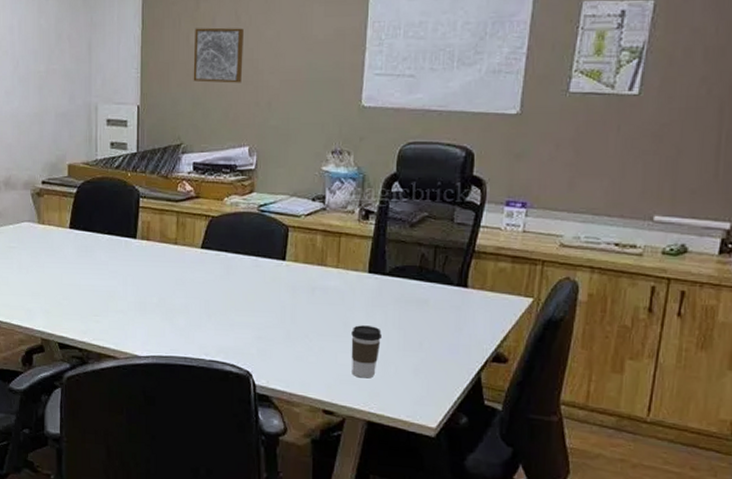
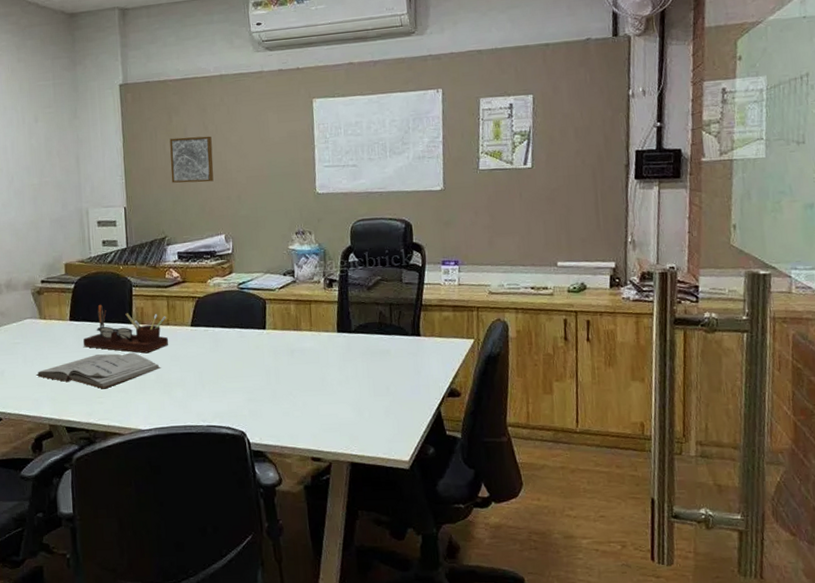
book: none [30,269,164,307] -> present [35,352,161,389]
desk organizer: none [82,214,175,273] -> present [83,305,169,354]
coffee cup: present [351,325,381,378] -> none [328,378,354,425]

